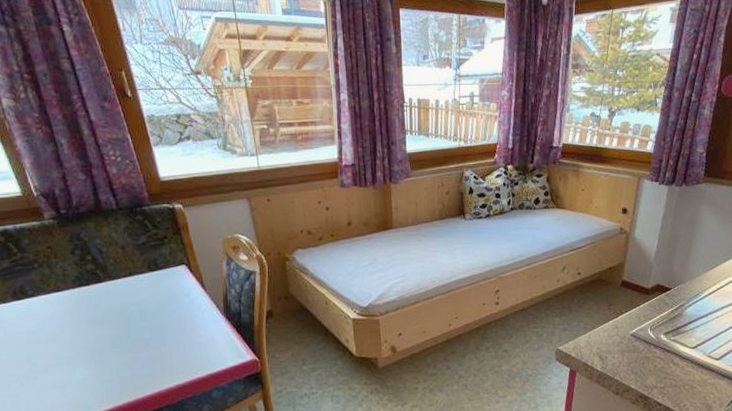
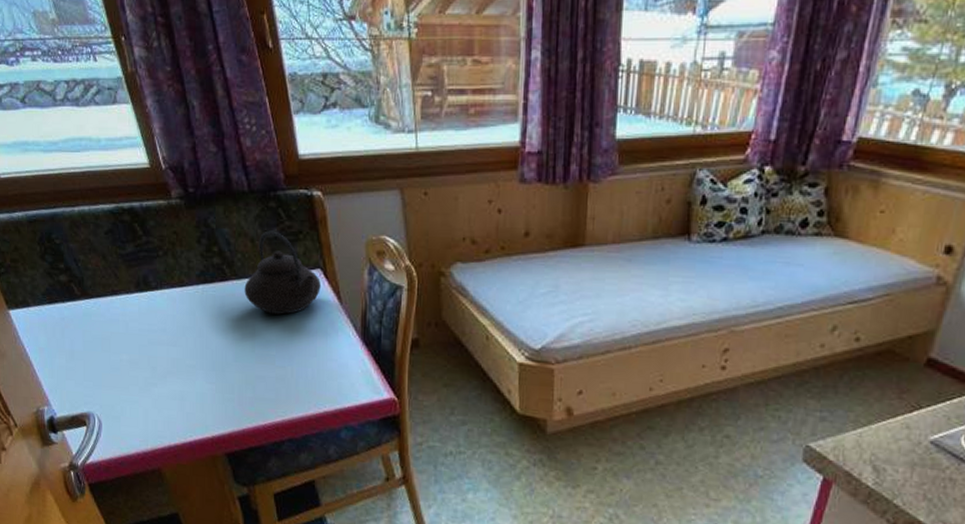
teapot: none [118,238,186,305] -> present [244,230,321,315]

